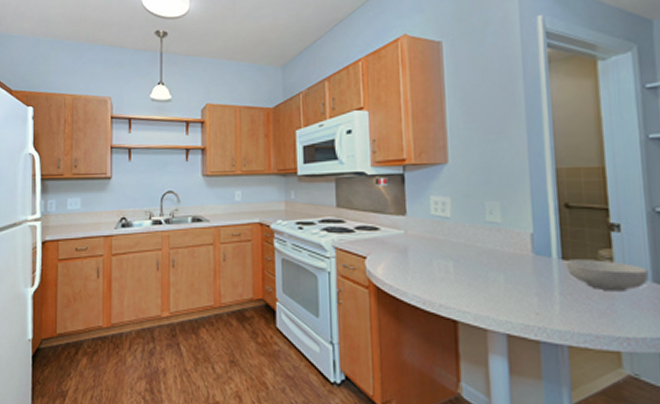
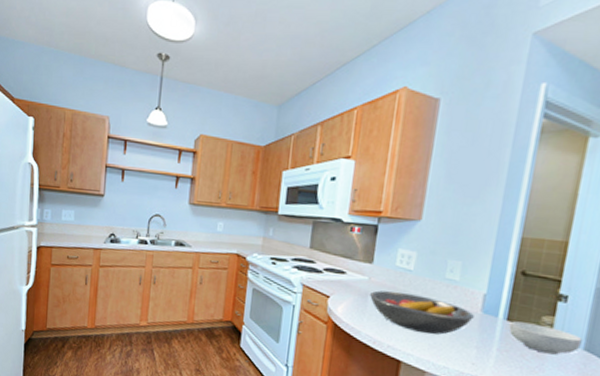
fruit bowl: none [408,242,526,286] -> present [369,290,474,335]

